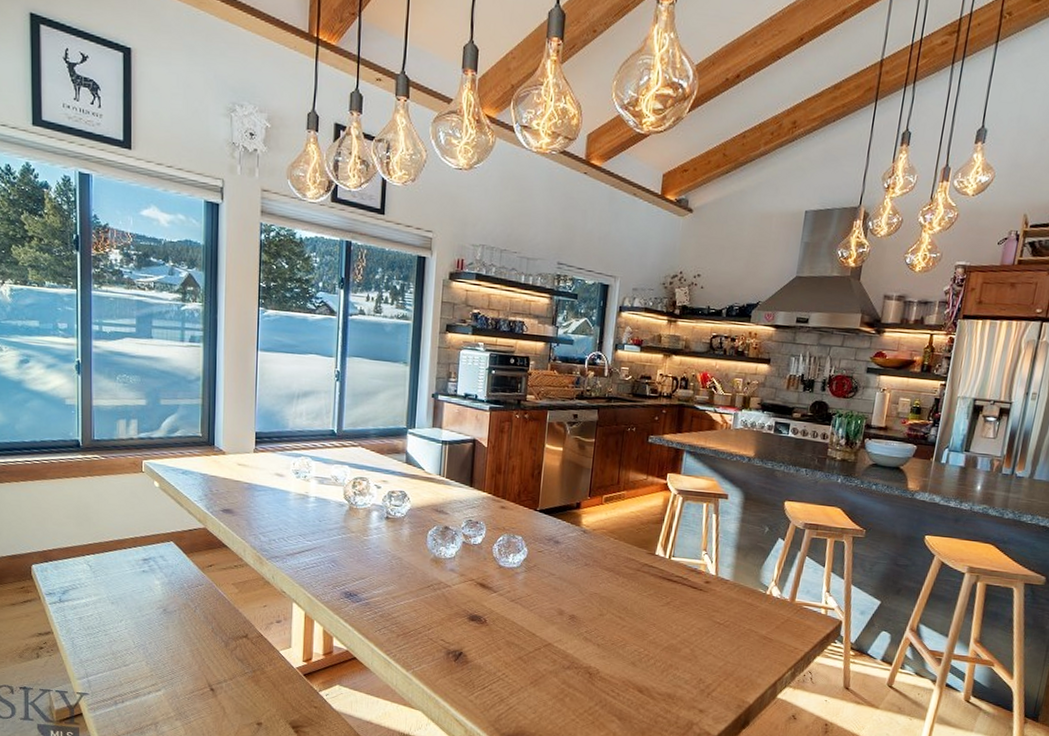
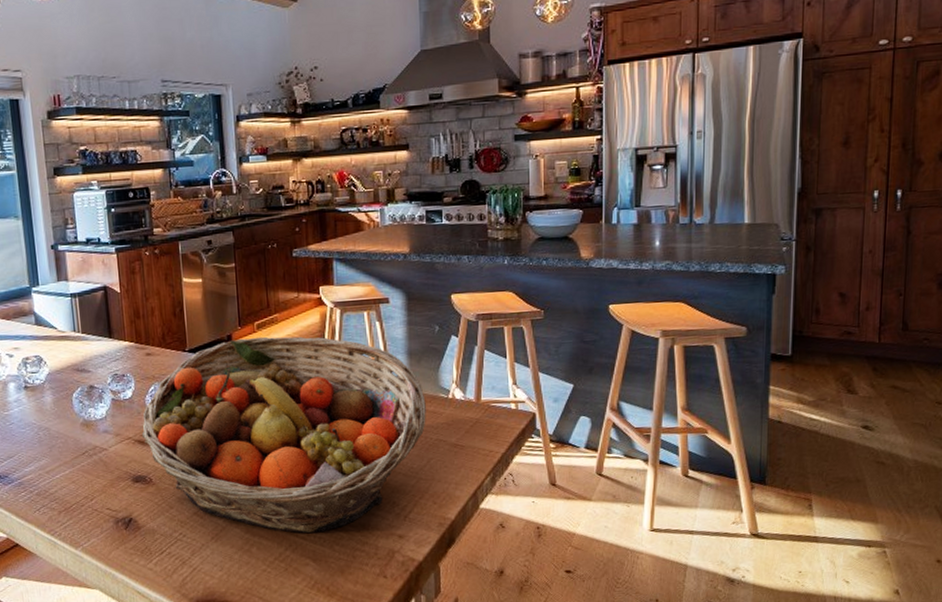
fruit basket: none [484,507,746,695] -> present [141,336,426,534]

